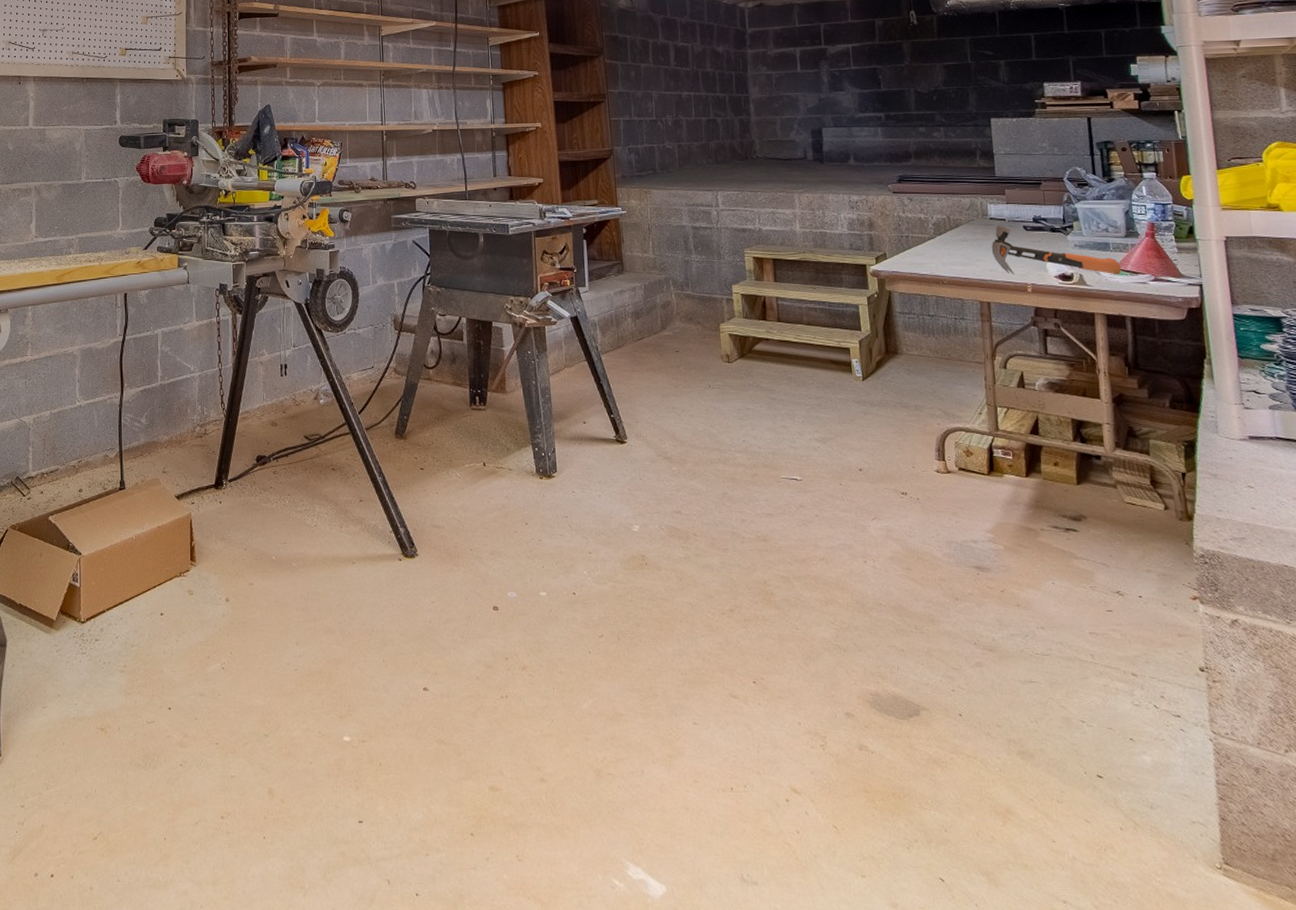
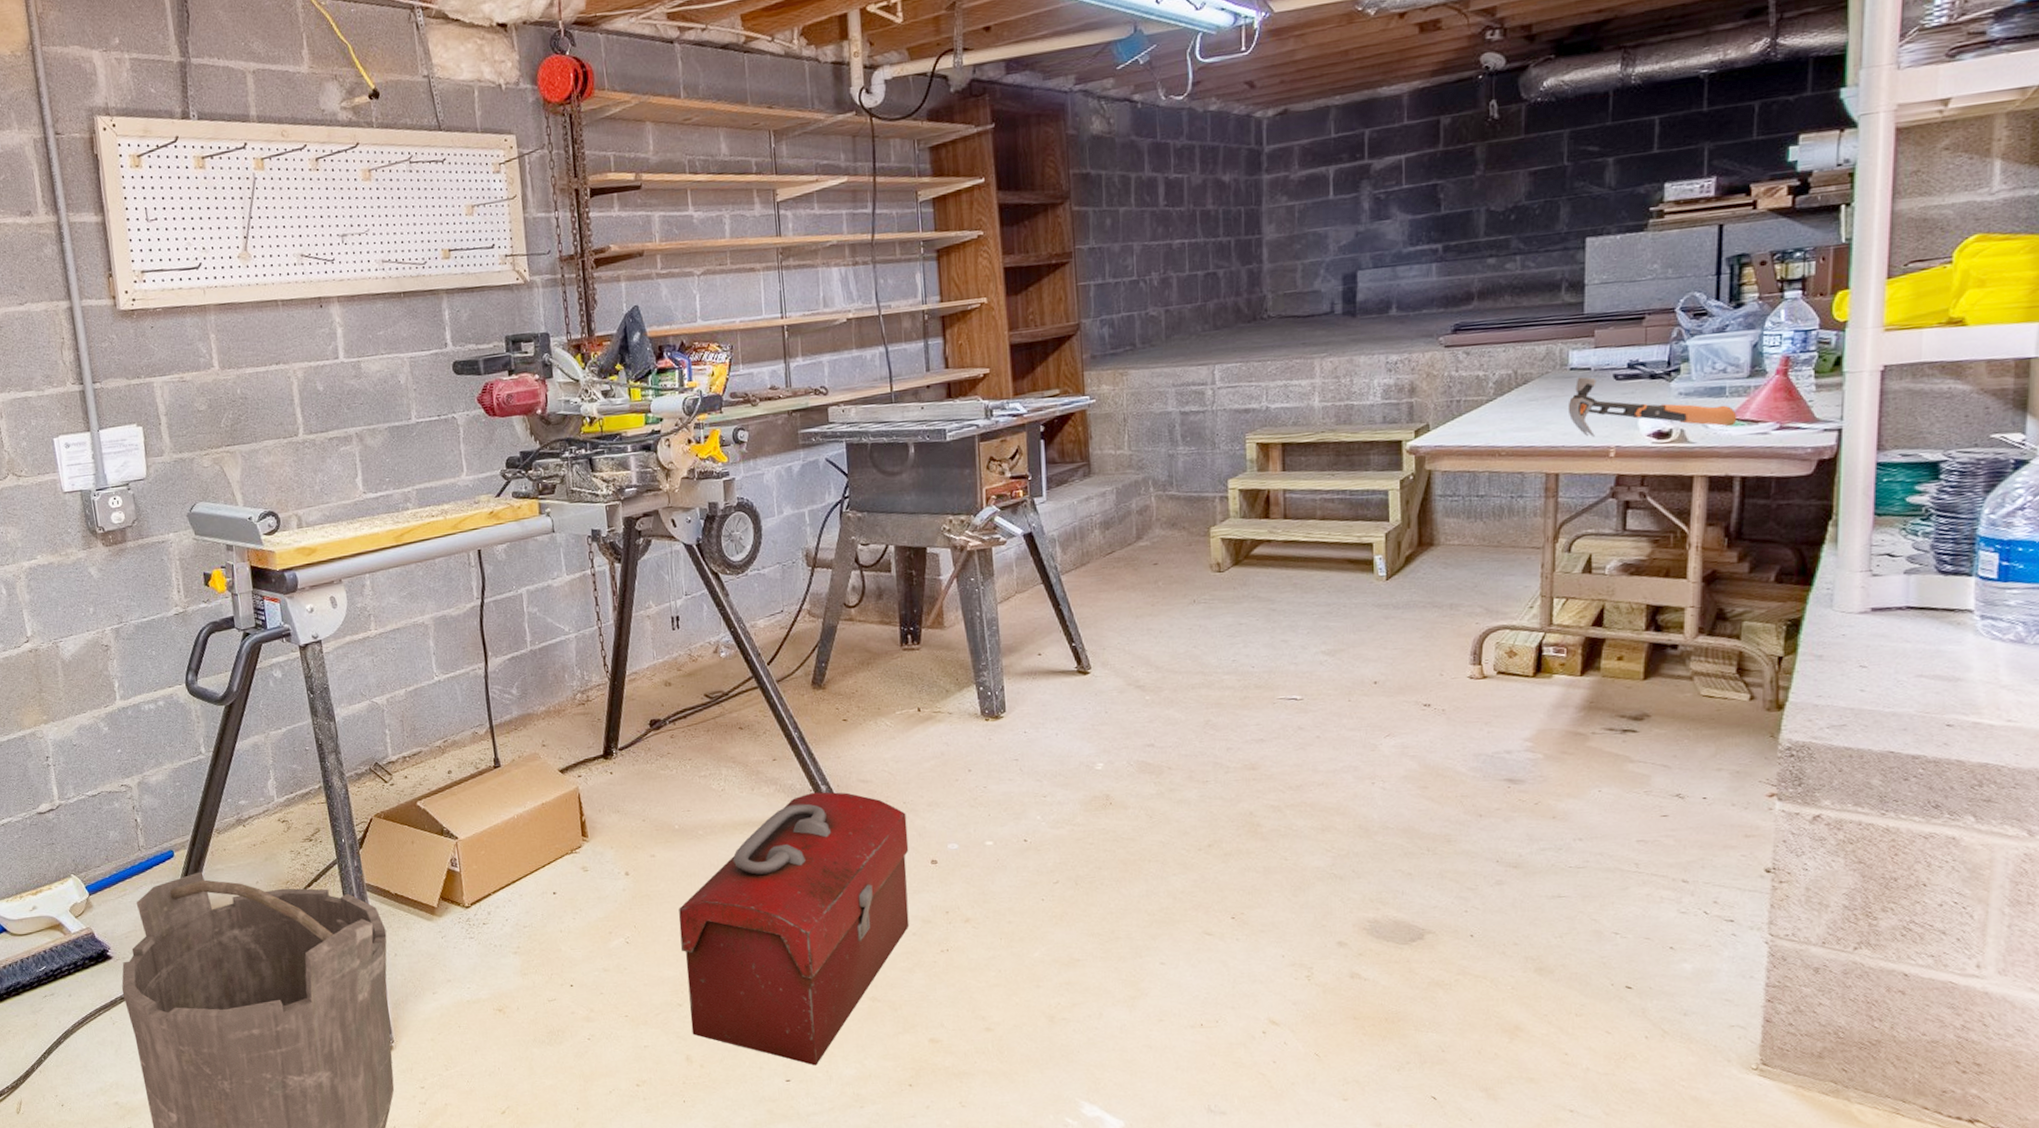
toolbox: none [270,533,474,808] -> present [679,791,910,1066]

